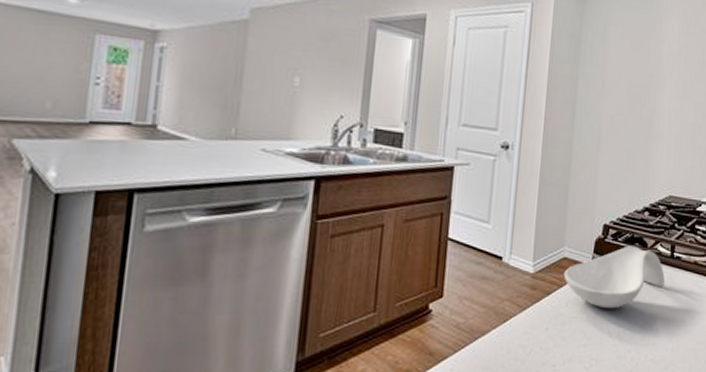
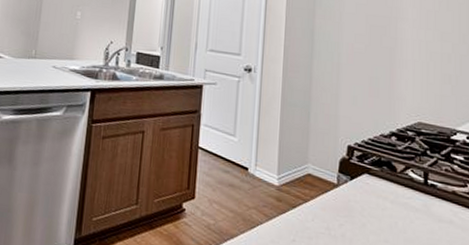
spoon rest: present [563,246,666,309] -> none [308,168,420,230]

